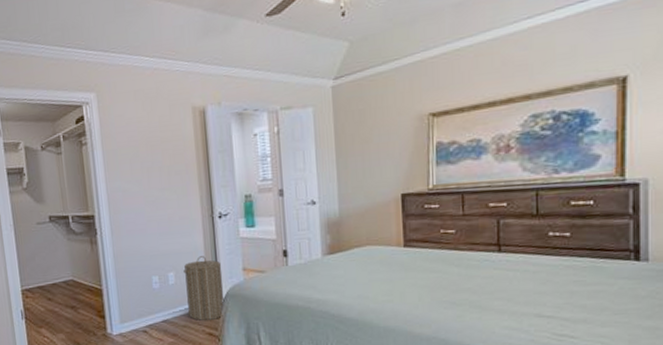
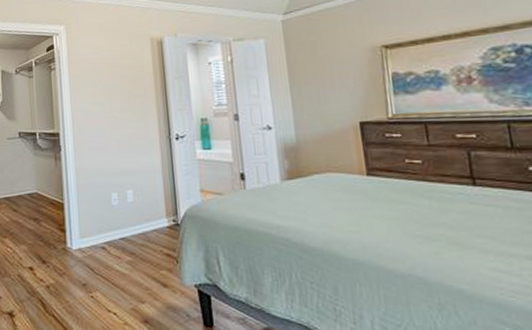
laundry hamper: present [183,256,223,321] -> none [142,175,181,240]

